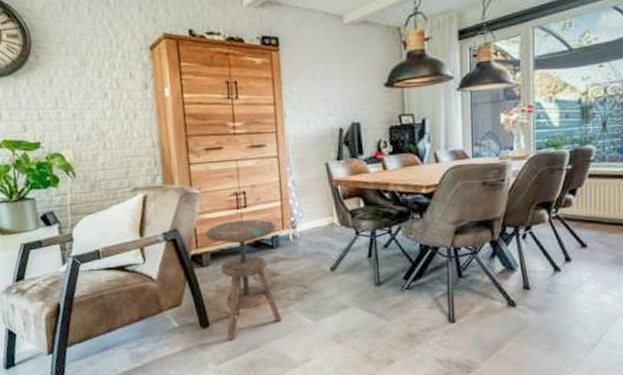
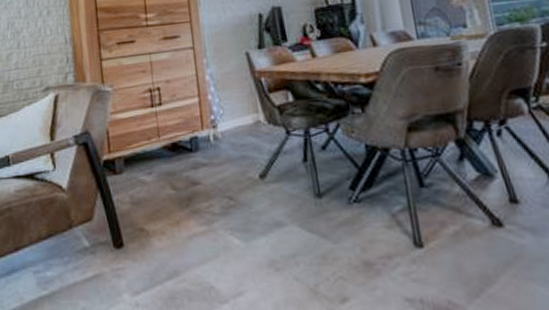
side table: present [205,219,282,341] -> none [118,118,206,266]

